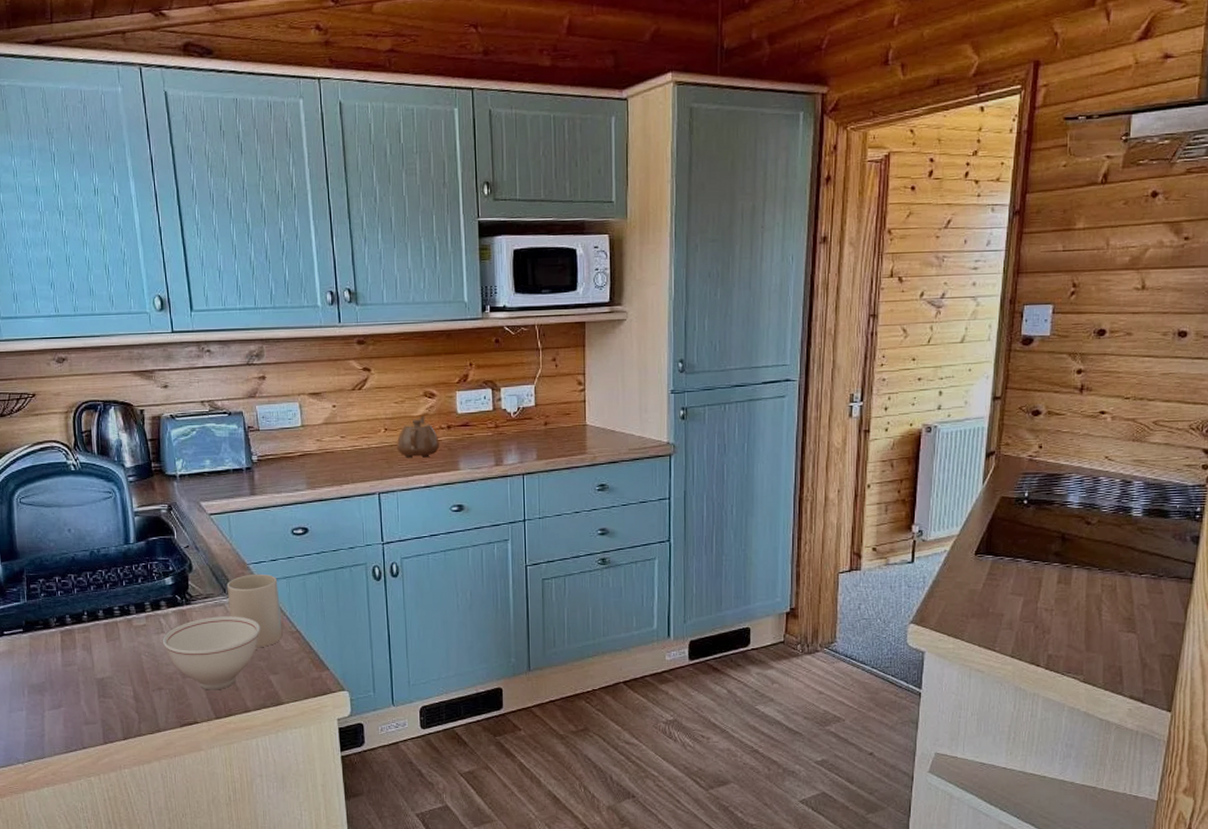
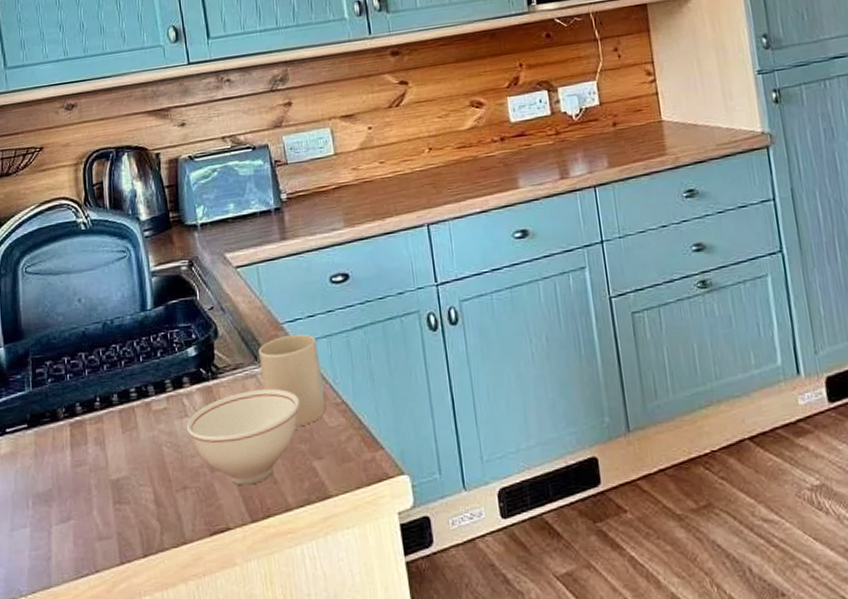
teapot: present [396,415,440,458] -> none [443,128,494,180]

